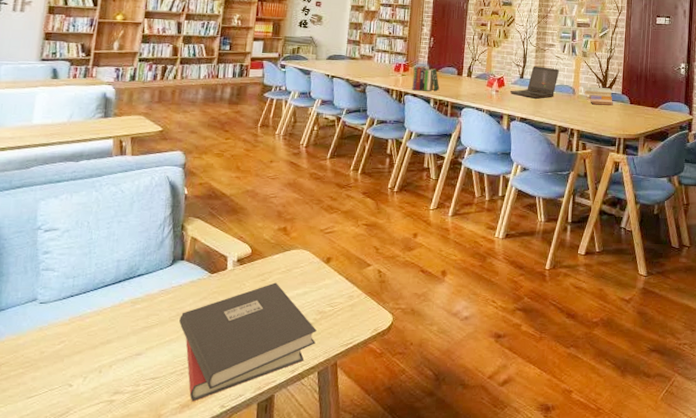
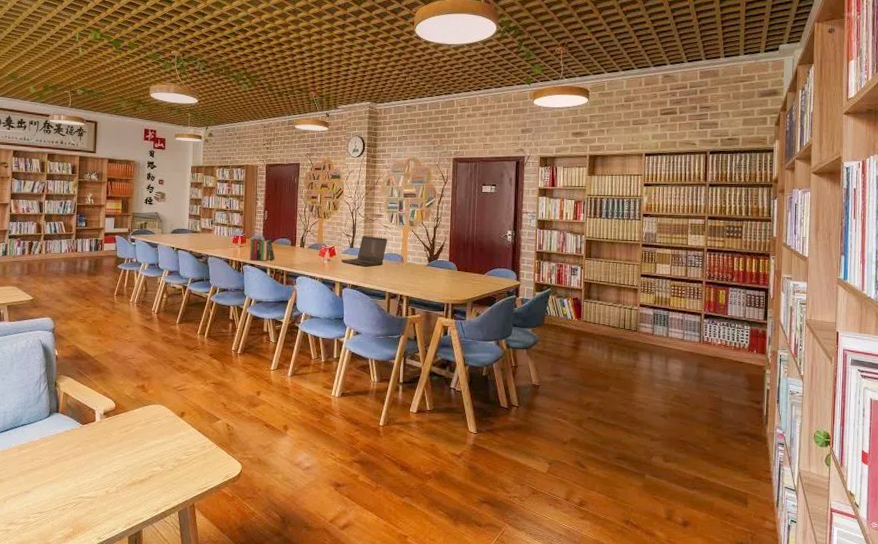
hardback book: present [179,282,317,402] -> none [58,433,175,533]
books: present [583,86,613,106] -> none [411,254,441,272]

